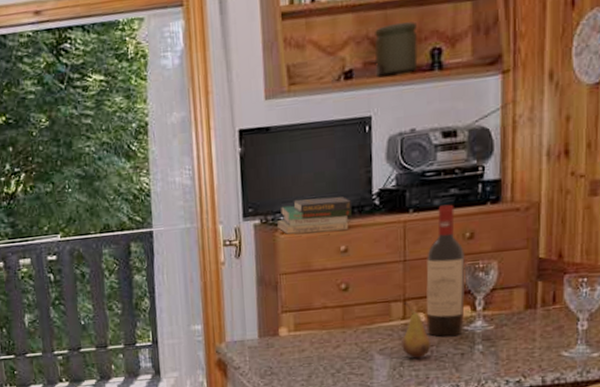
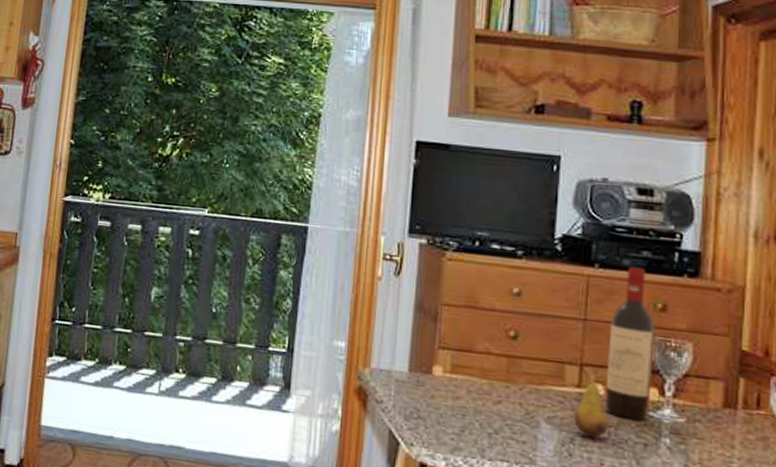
books: present [276,196,353,234] -> none [444,226,531,272]
jar: present [374,22,418,78] -> none [568,68,618,122]

